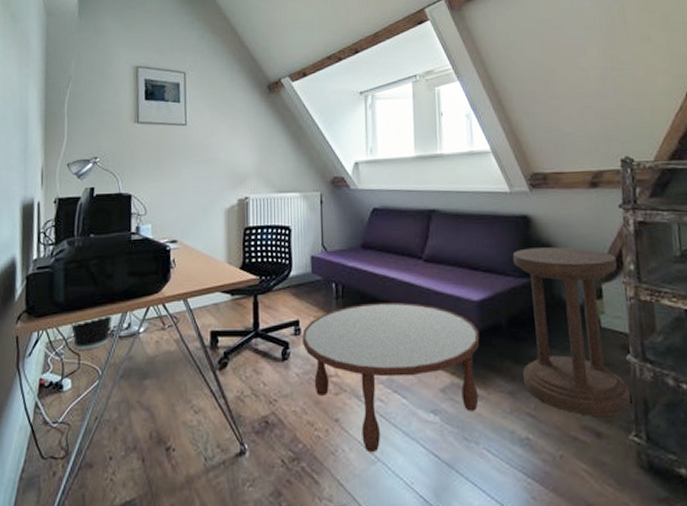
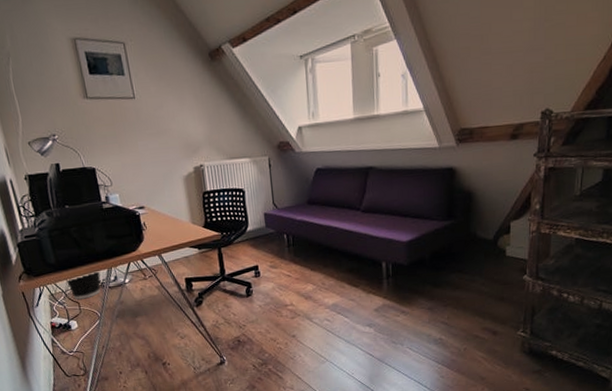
coffee table: present [303,302,480,453] -> none [262,246,407,356]
side table: present [512,247,632,416] -> none [437,193,526,321]

